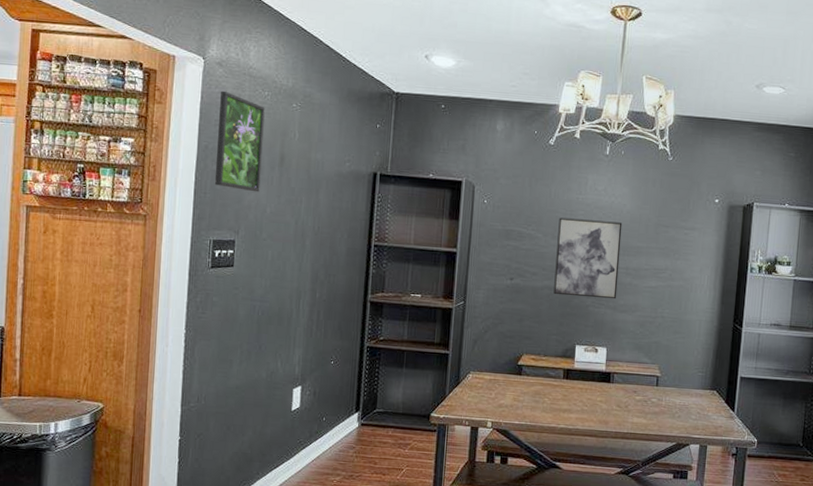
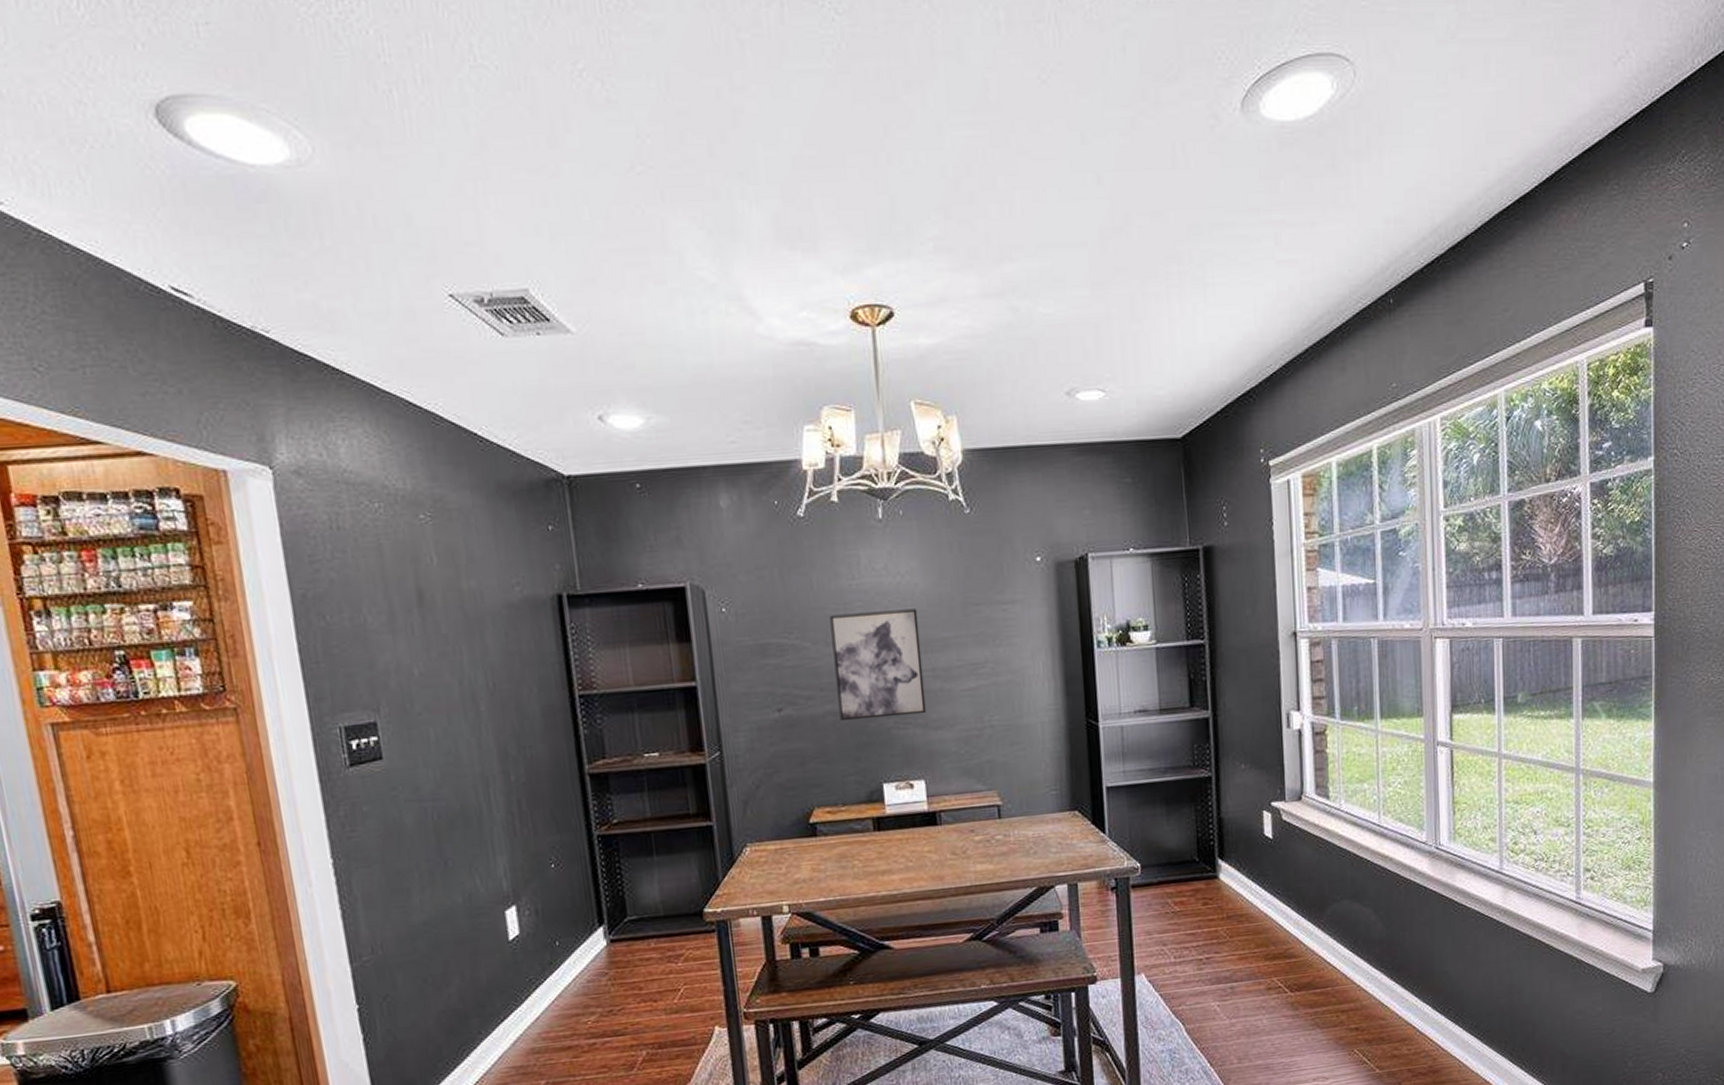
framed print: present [214,90,265,192] -> none [308,510,397,650]

